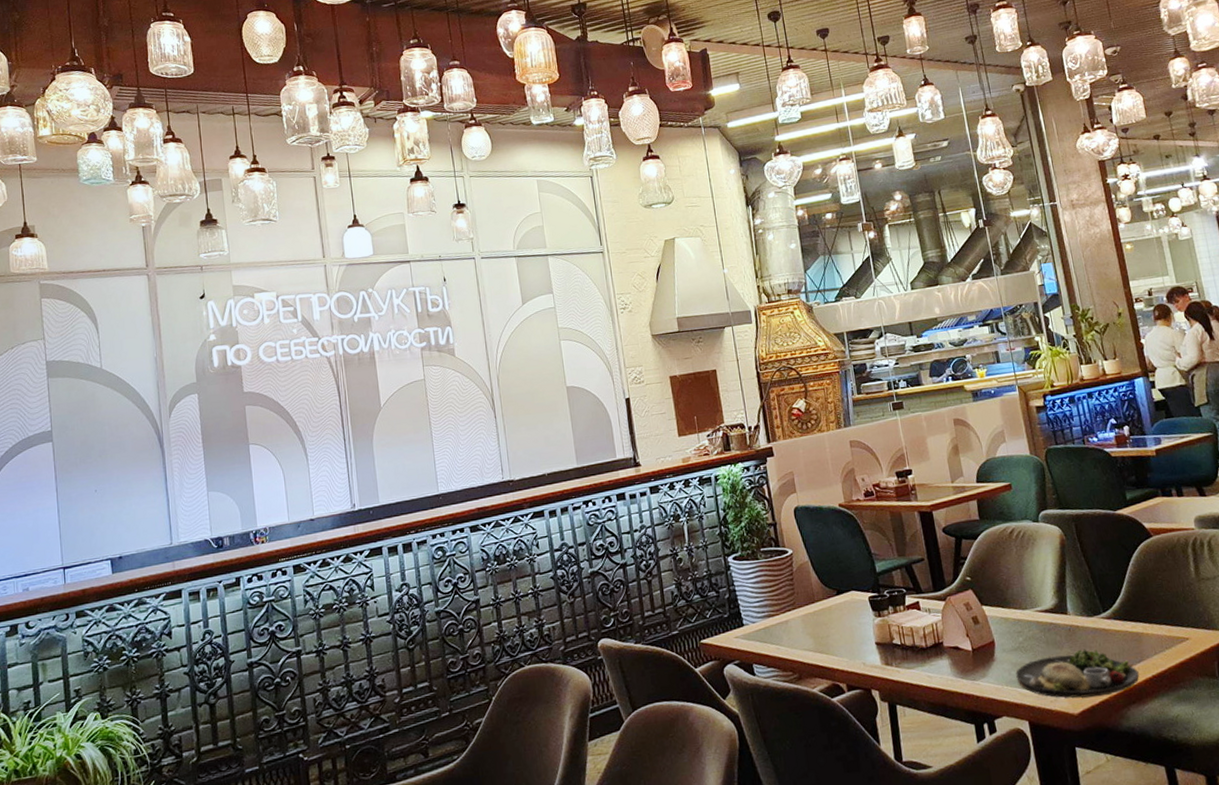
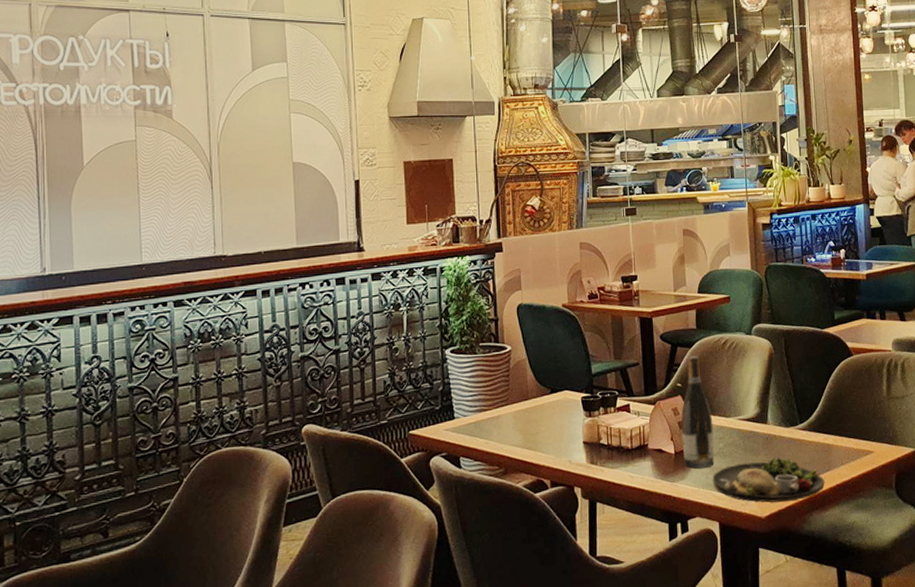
wine bottle: none [974,547,1016,666] -> present [681,356,714,469]

